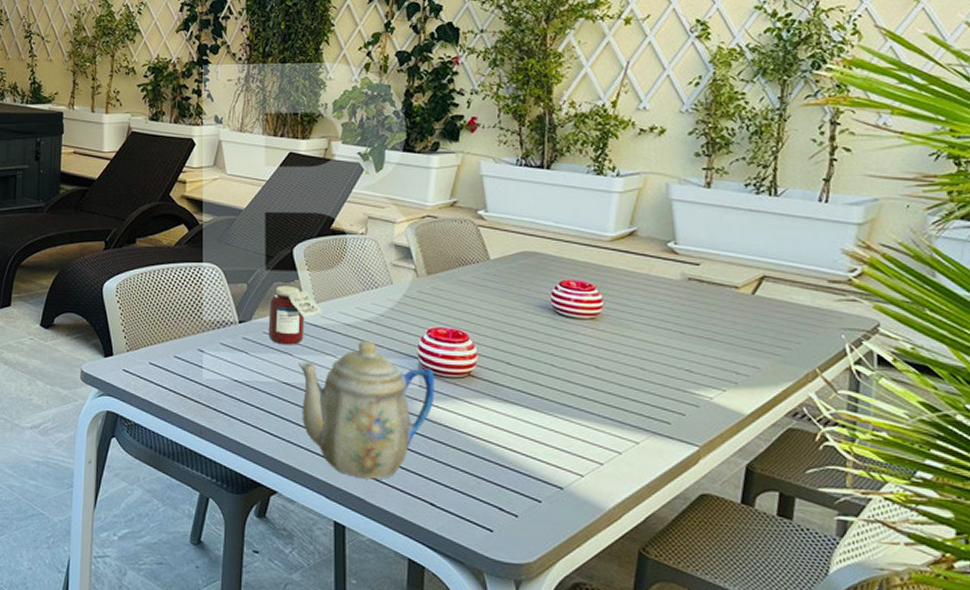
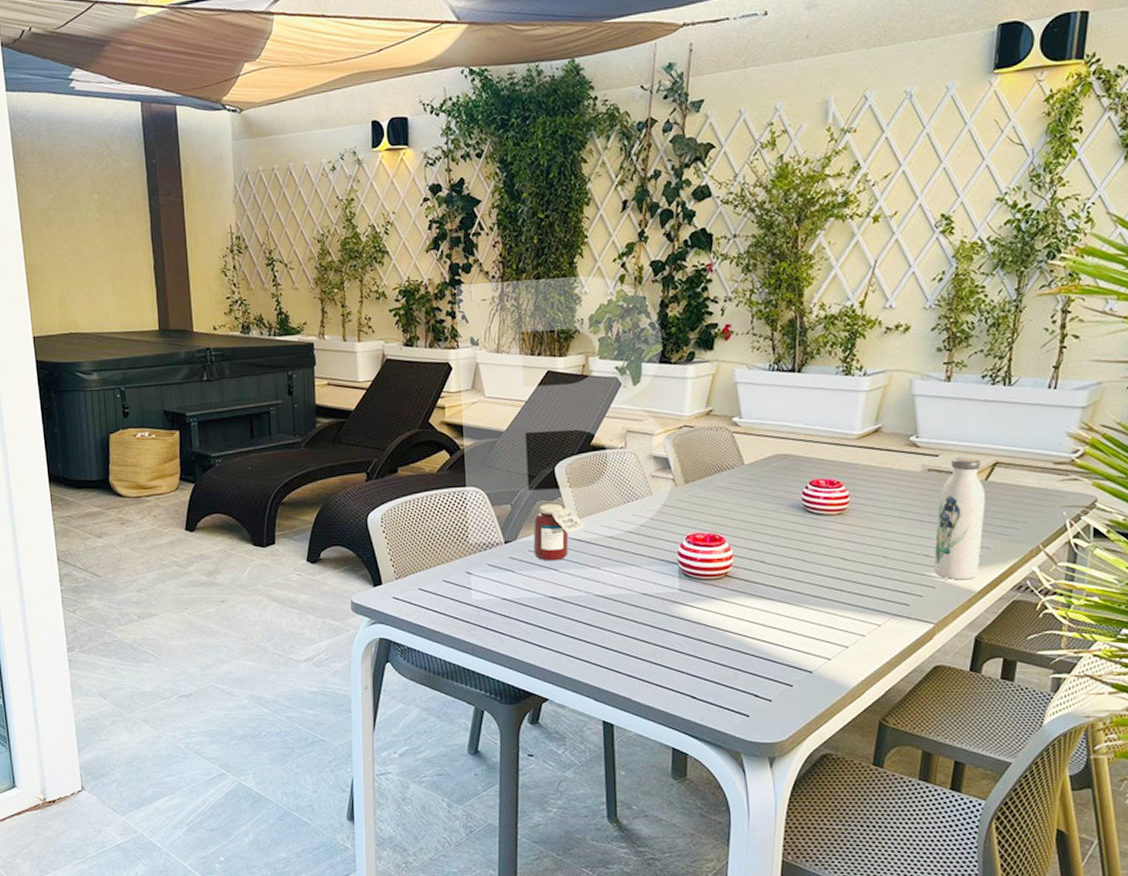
teapot: present [298,341,435,480] -> none [564,551,694,680]
water bottle: none [696,267,753,401] -> present [933,457,985,580]

